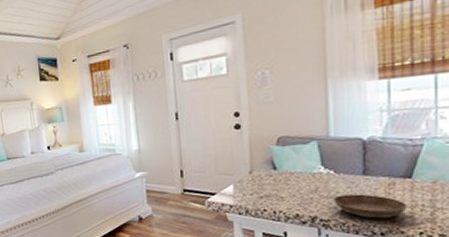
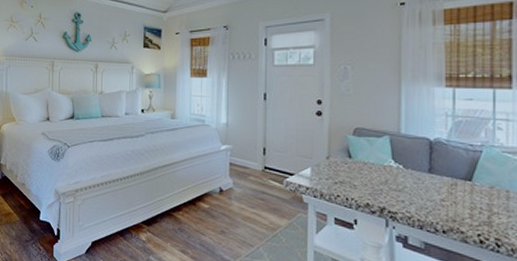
saucer: present [333,194,407,219] -> none [401,189,467,217]

